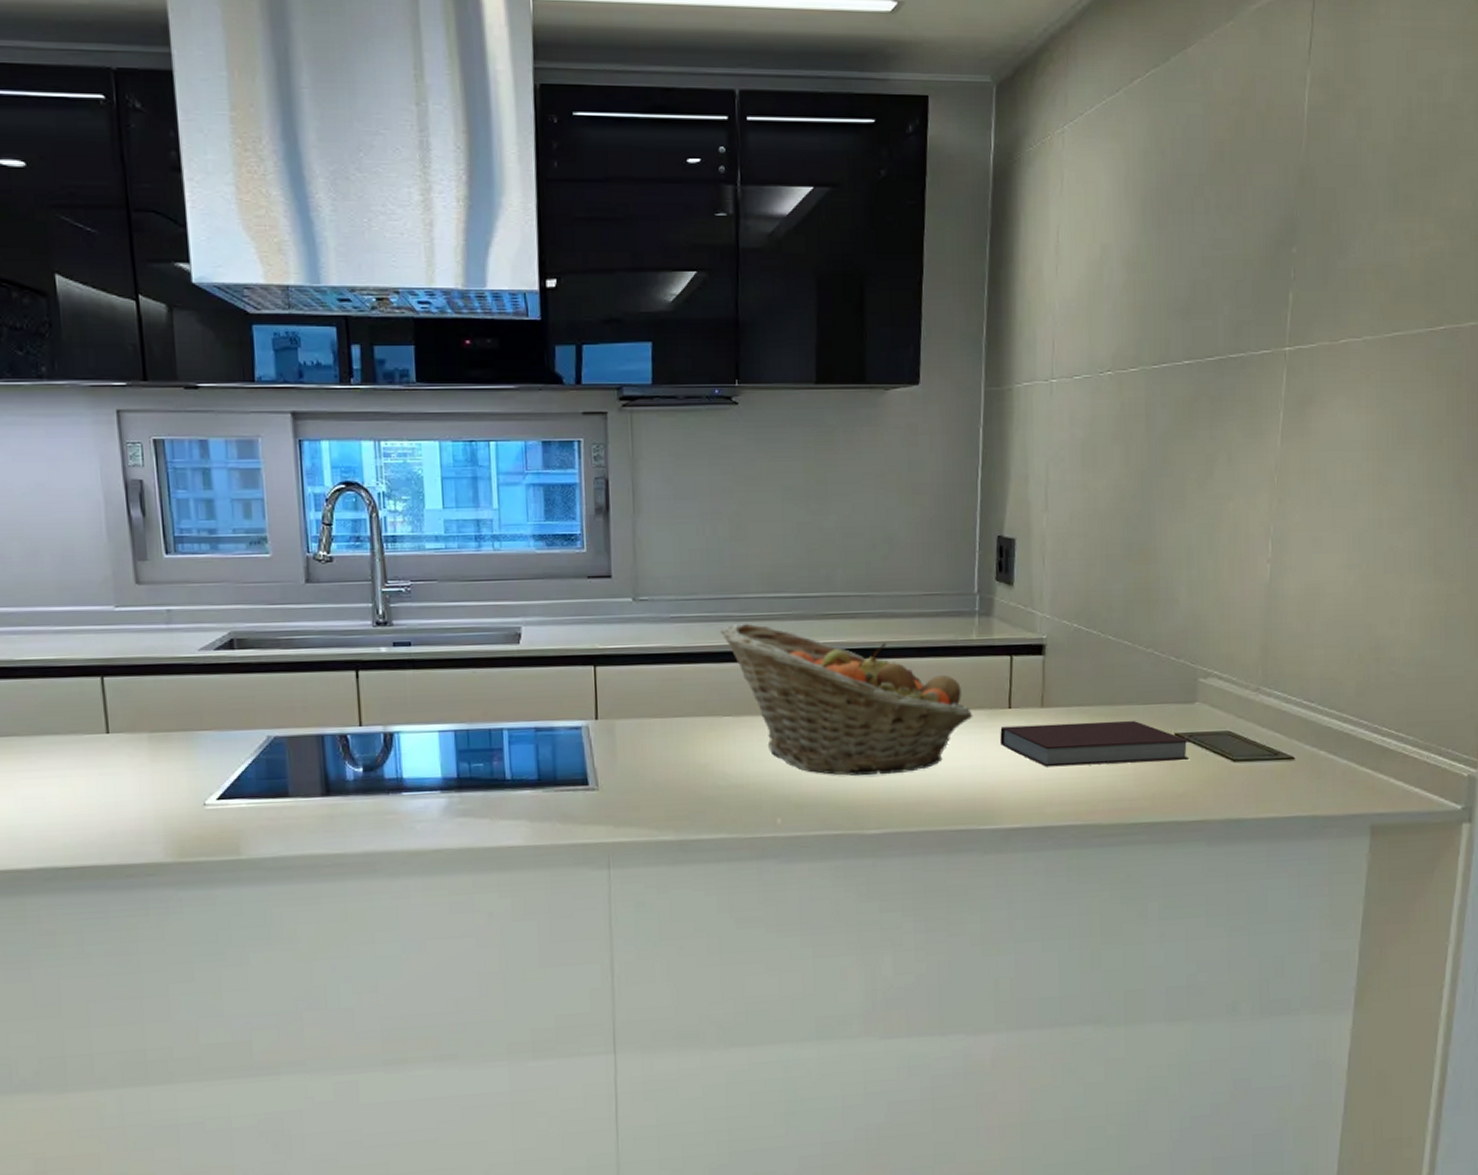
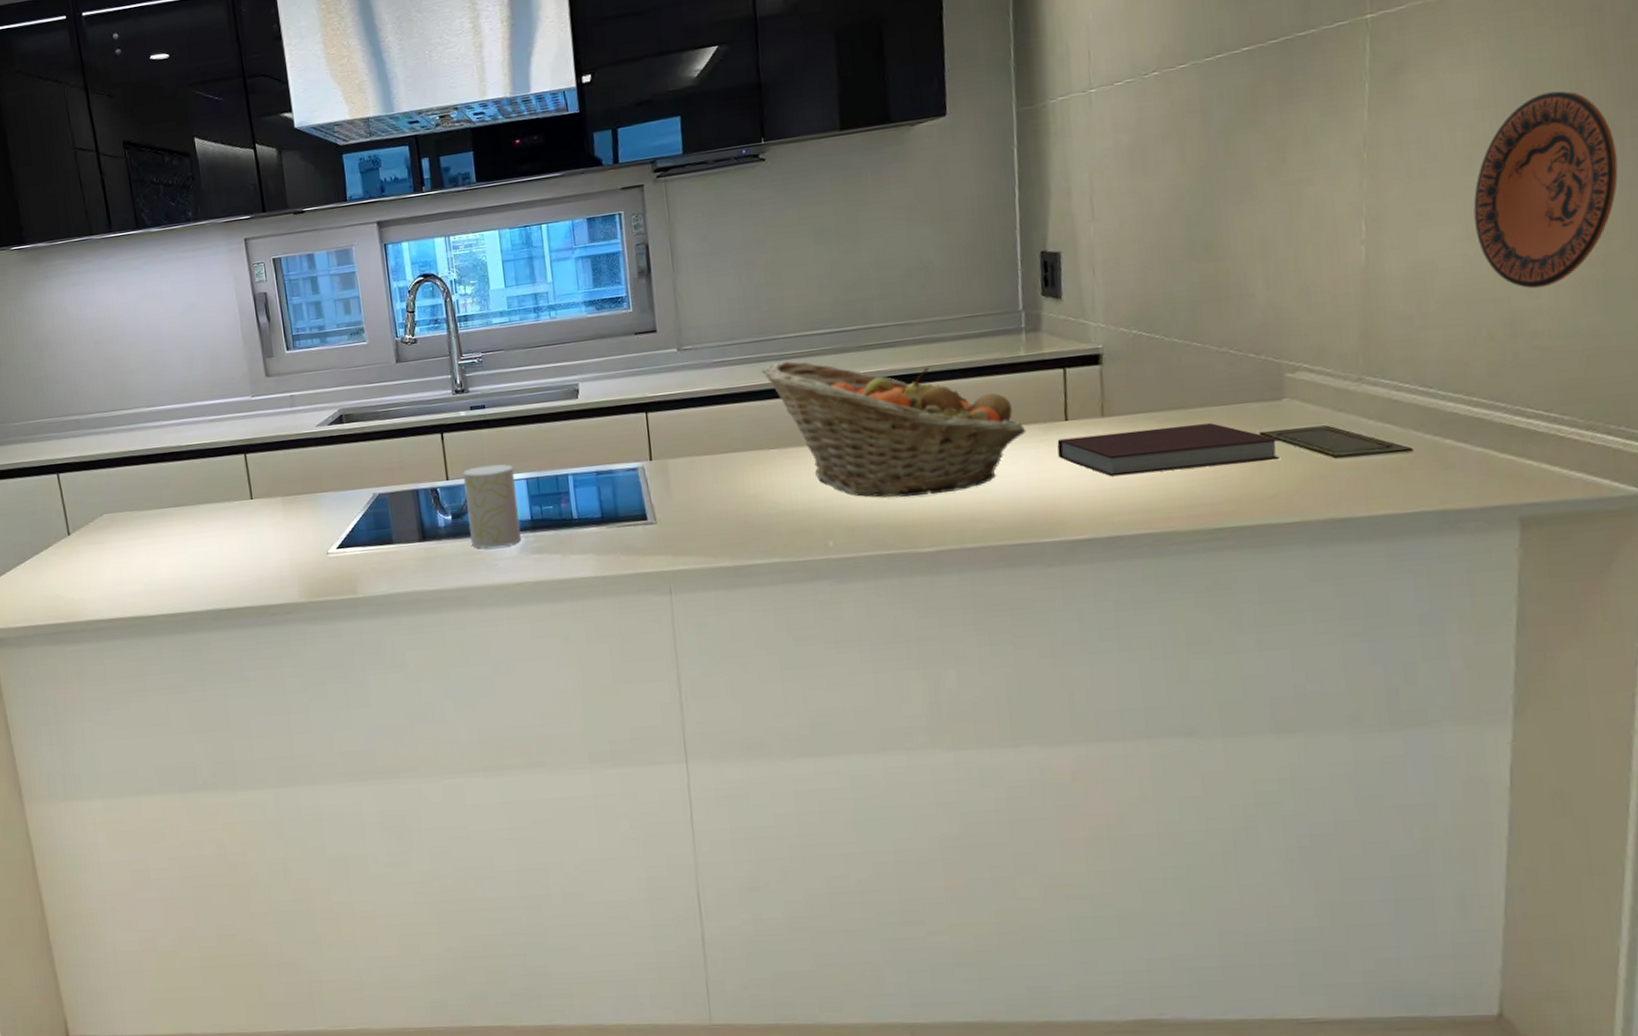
cup: none [380,711,444,808] -> present [463,464,521,548]
decorative plate: none [1355,443,1462,619] -> present [1473,91,1618,289]

